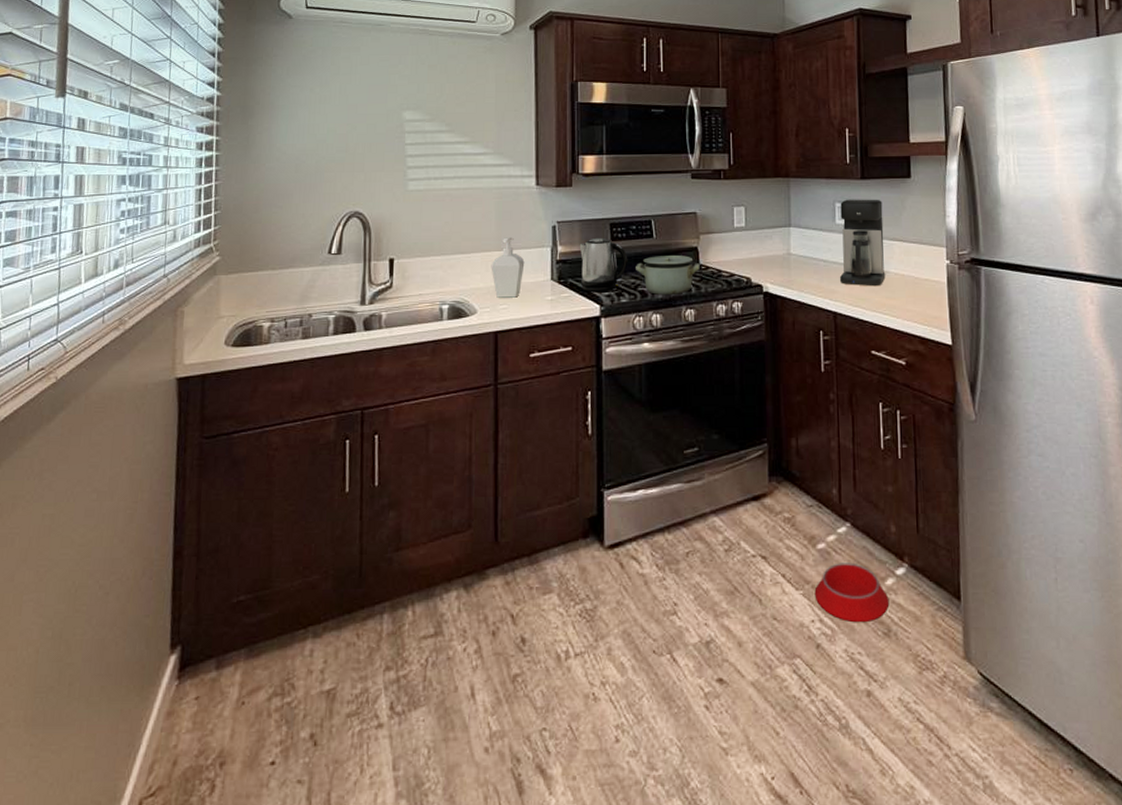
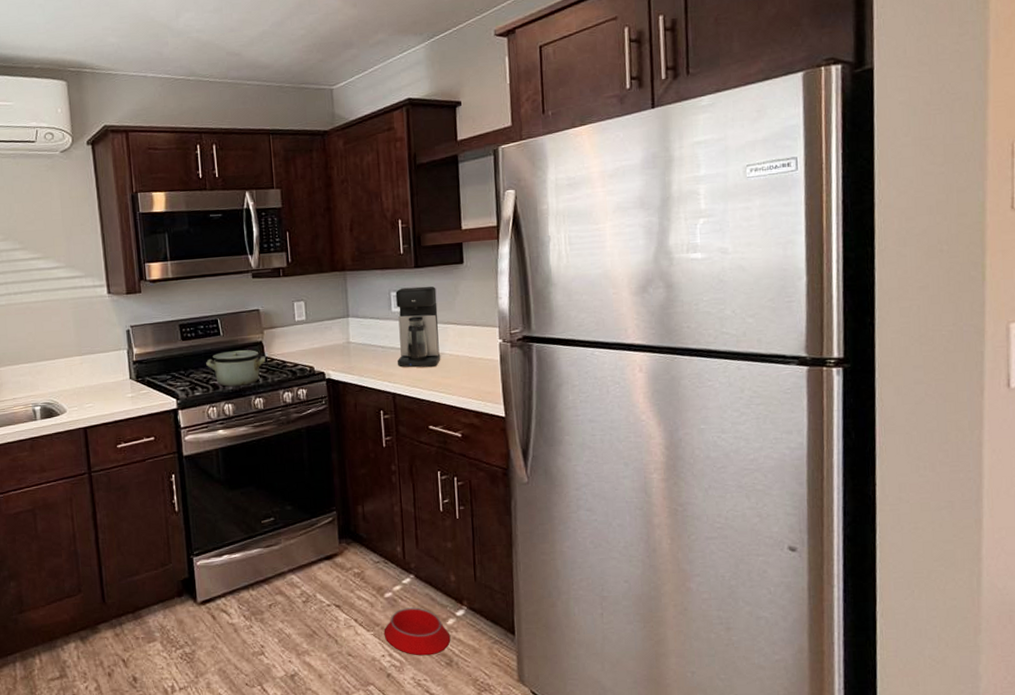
soap bottle: present [491,237,525,298] -> none [74,343,105,398]
kettle: present [579,237,628,293] -> none [152,338,199,389]

